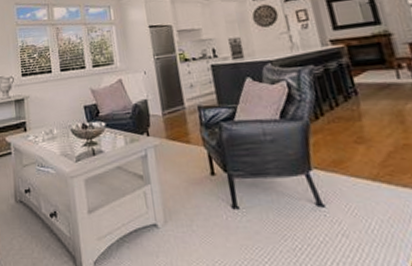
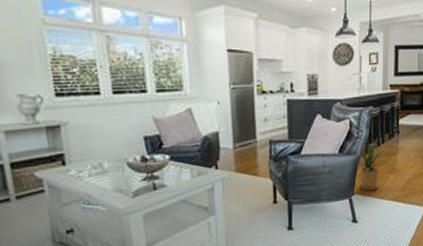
house plant: none [307,107,353,165] -> present [358,143,389,191]

